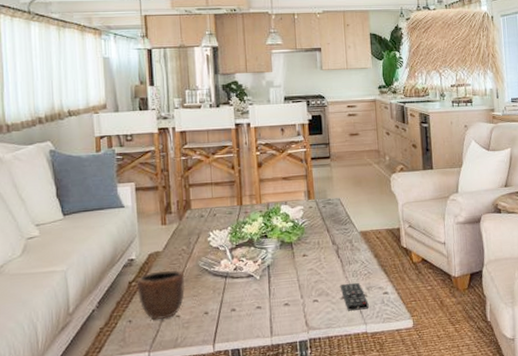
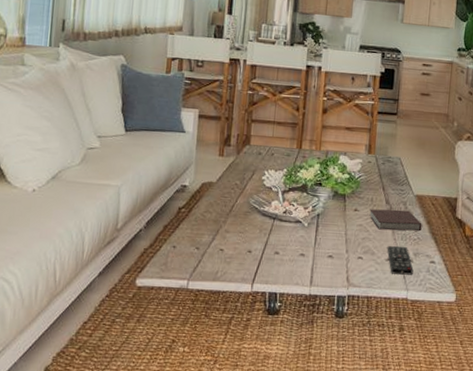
bowl: present [136,269,185,320] -> none [185,201,234,251]
notebook: none [318,247,371,271] -> present [369,209,422,232]

